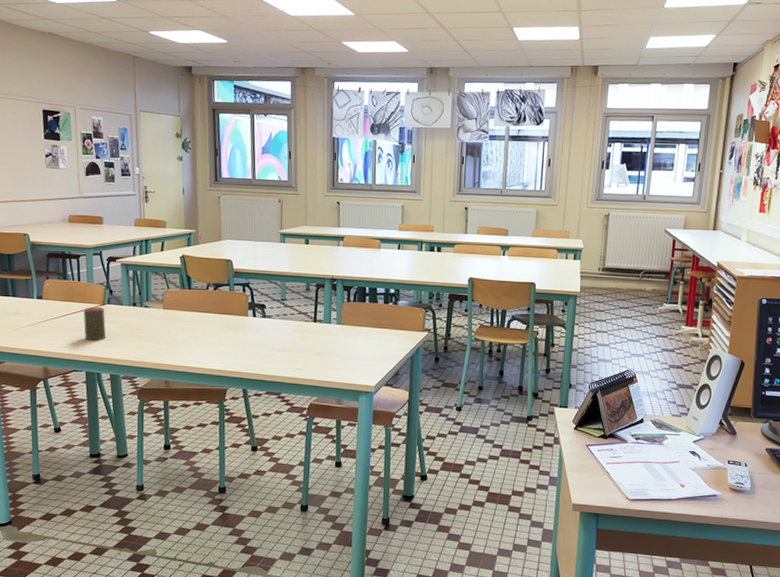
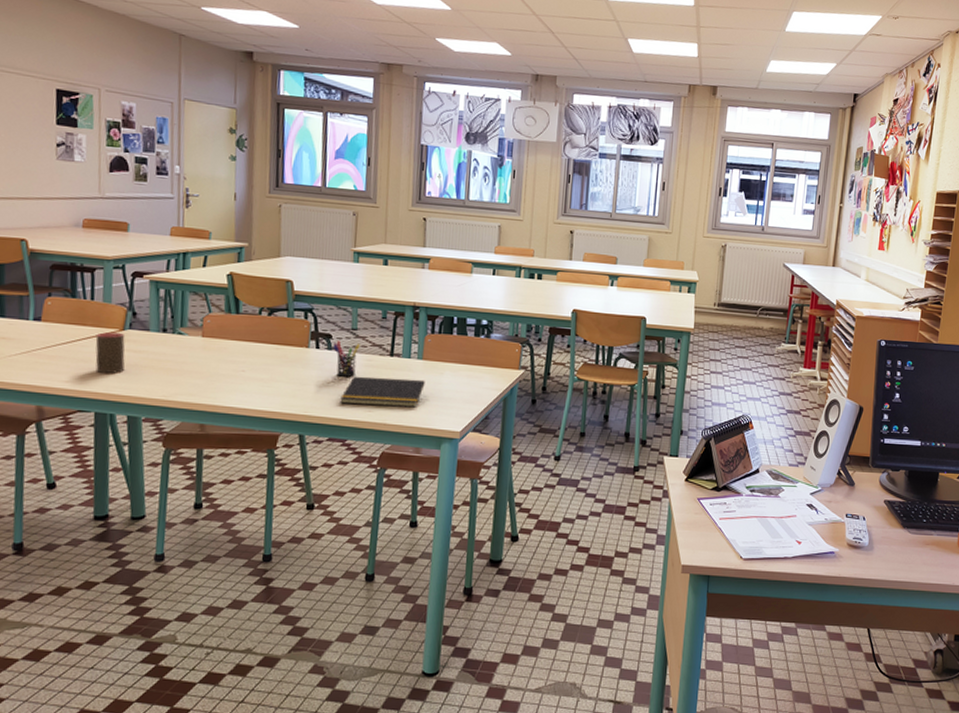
pen holder: none [267,309,289,341] -> present [333,340,360,378]
notepad: none [274,339,344,366] -> present [340,376,425,408]

